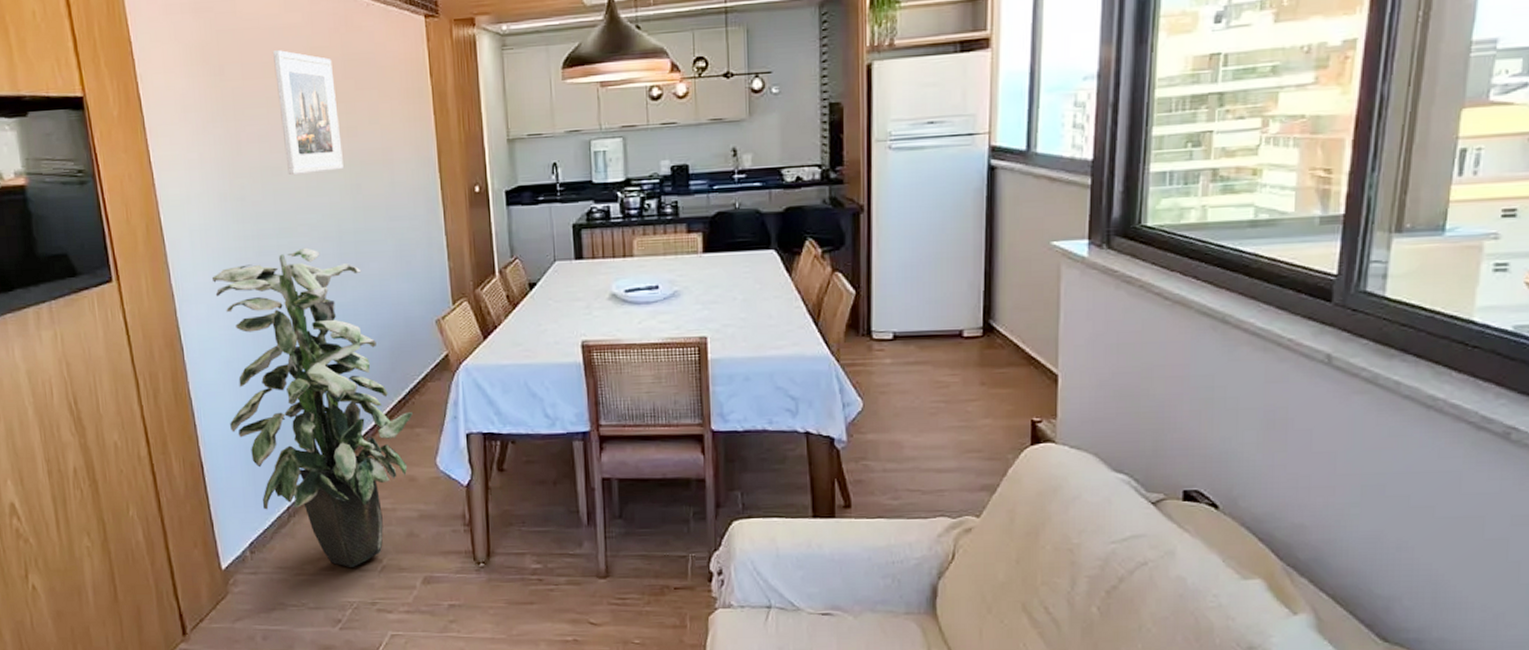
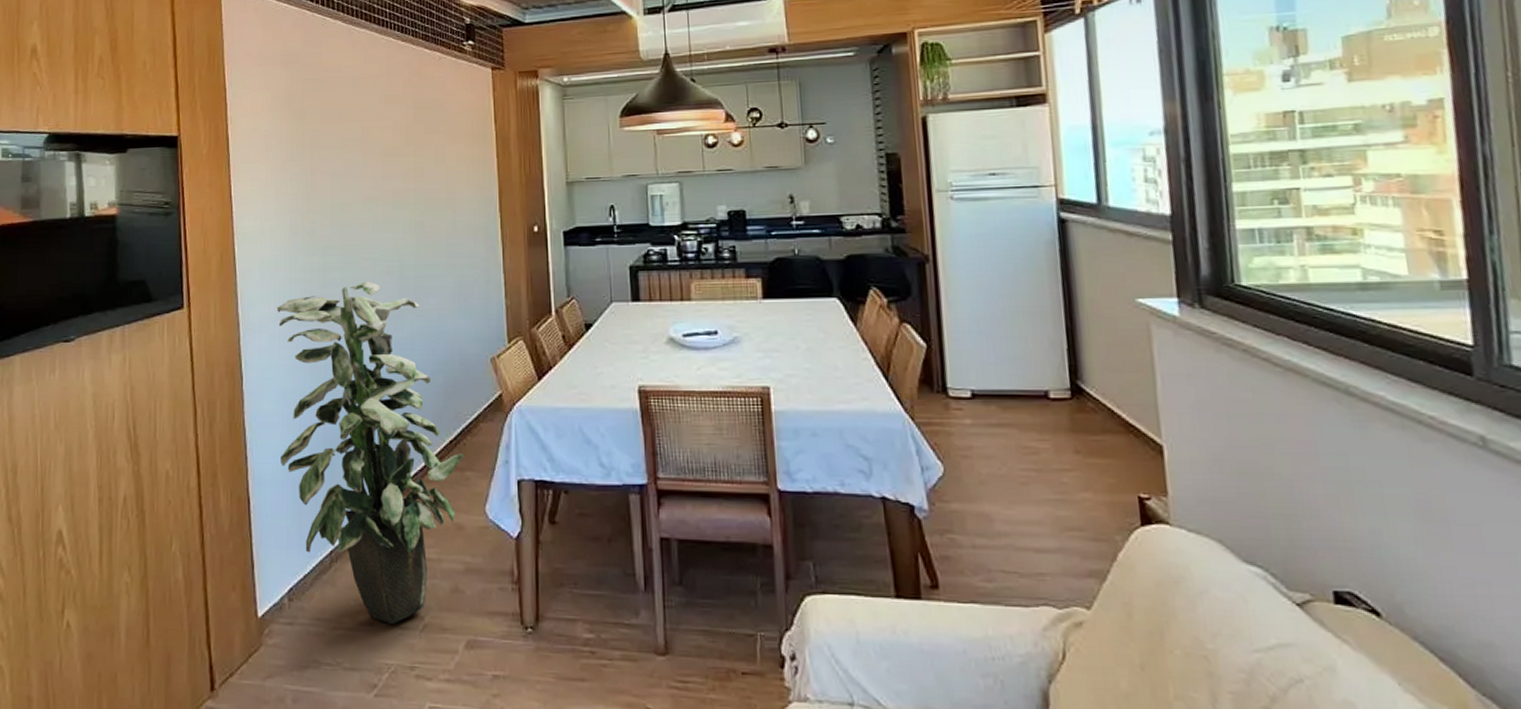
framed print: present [273,50,343,174] -> none [351,97,409,211]

